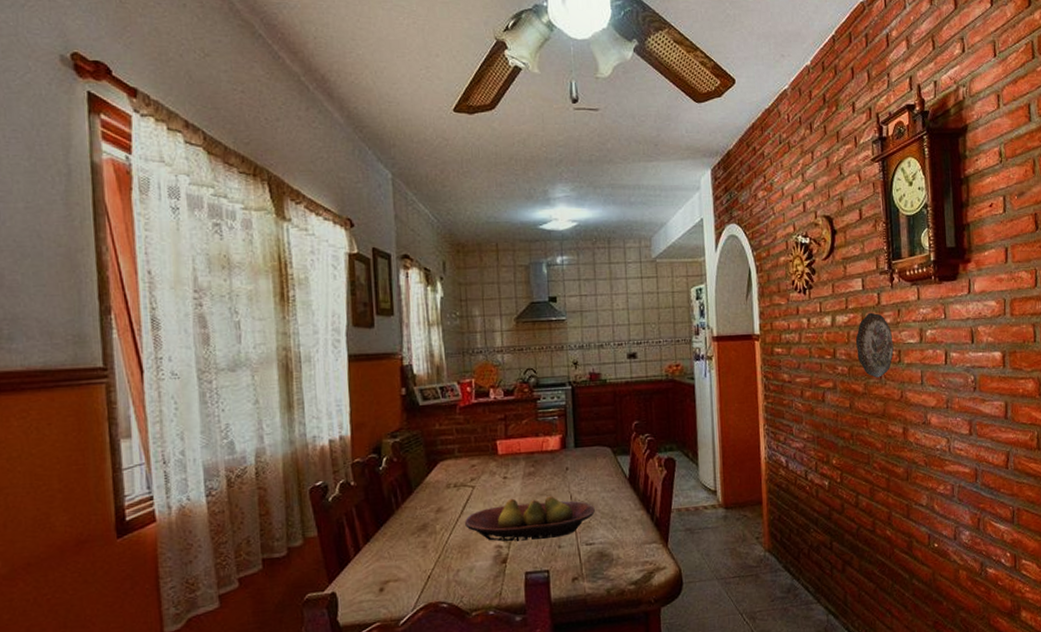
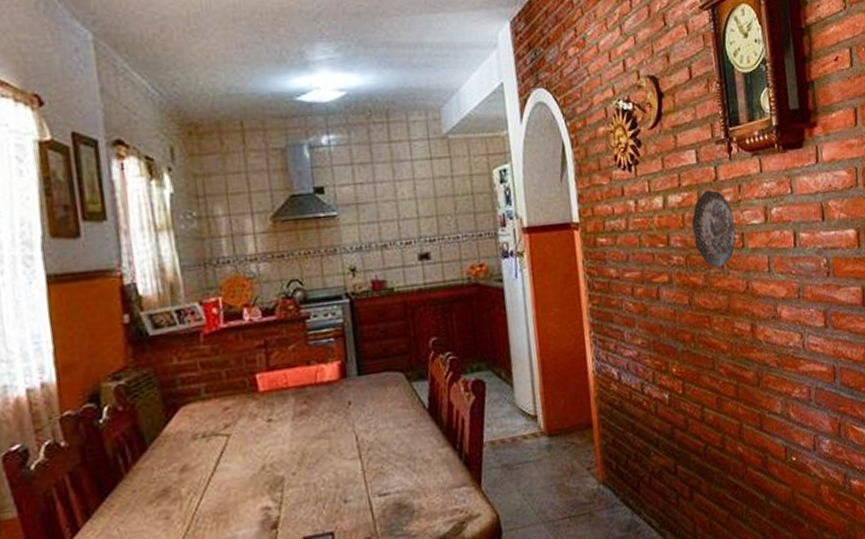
fruit bowl: present [464,496,595,542] -> none [218,438,388,503]

